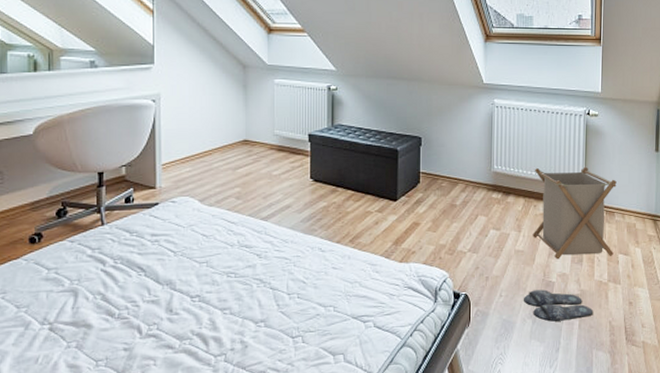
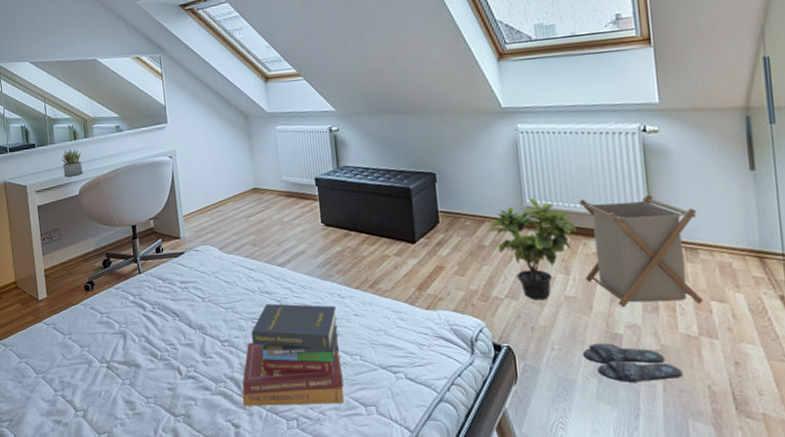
succulent plant: none [13,81,42,113] -> present [61,148,83,177]
books: none [208,257,316,362] -> present [241,303,344,406]
potted plant: none [463,165,531,254] -> present [490,199,578,301]

